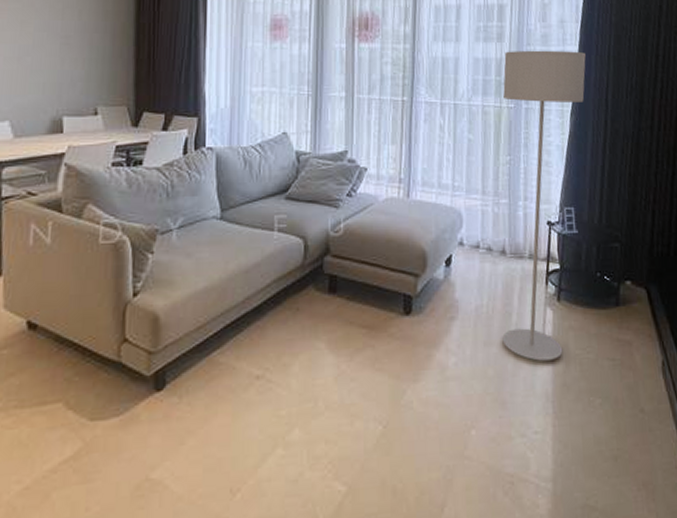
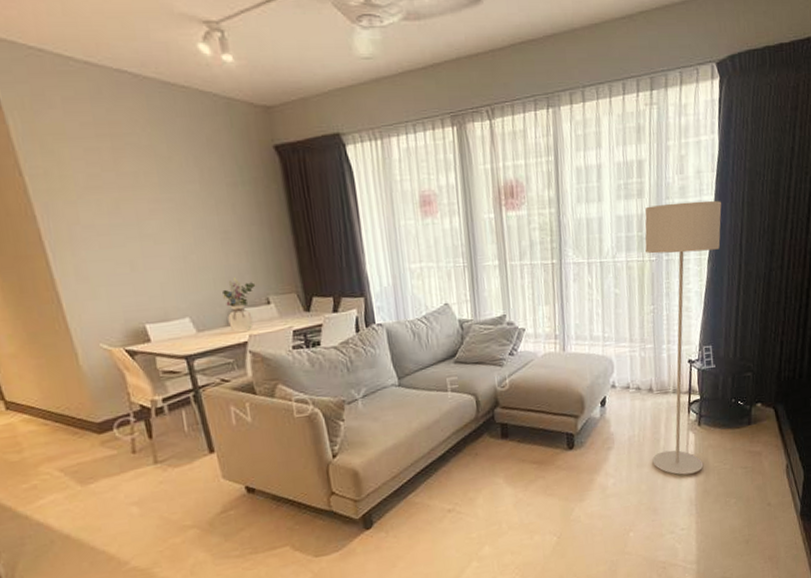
bouquet: none [49,84,86,143] -> present [223,277,256,333]

